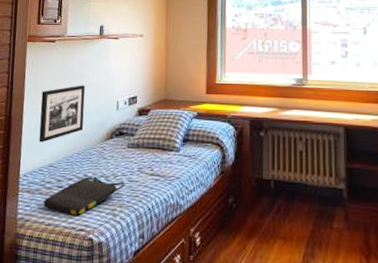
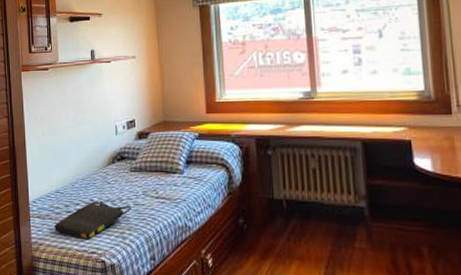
picture frame: present [39,85,86,143] -> none [41,111,85,170]

